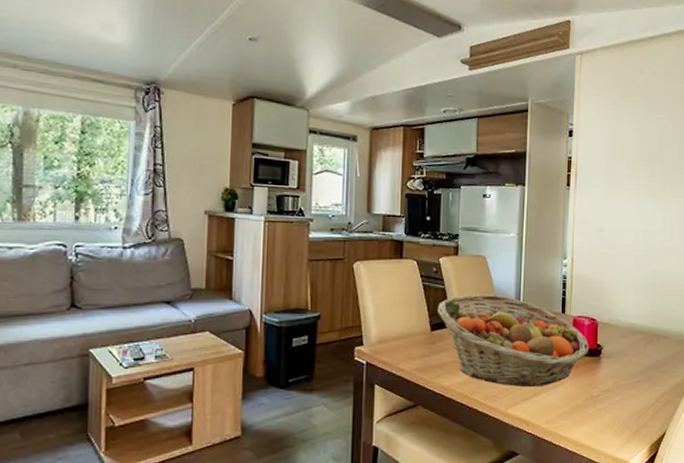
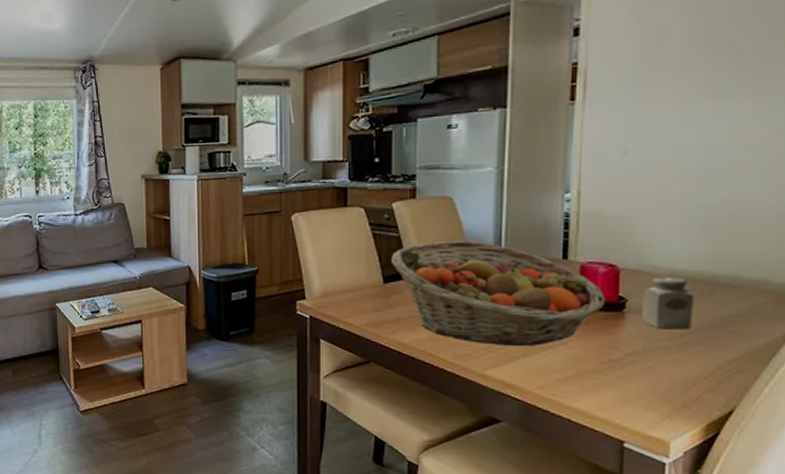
salt shaker: none [612,329,642,371] -> present [642,276,695,330]

